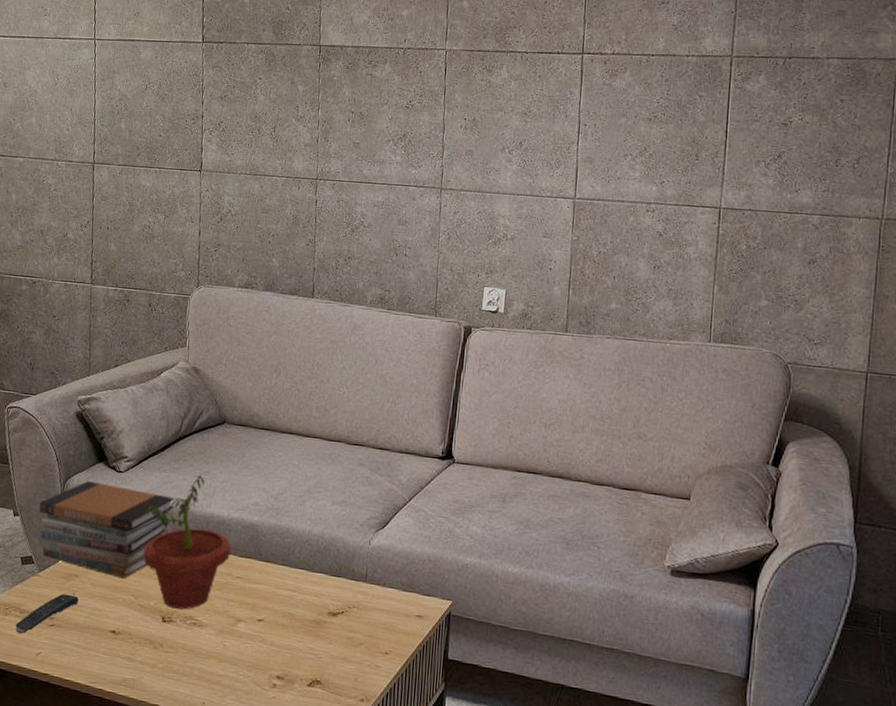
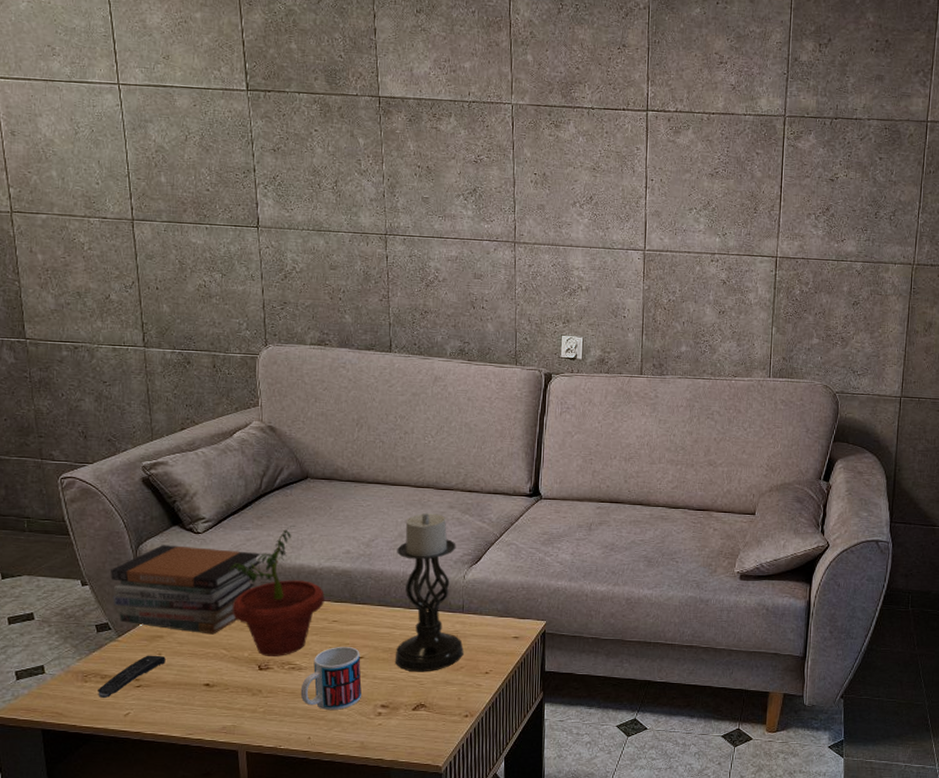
mug: none [199,605,260,676] -> present [300,646,362,711]
candle holder: none [293,468,364,645] -> present [394,512,464,672]

